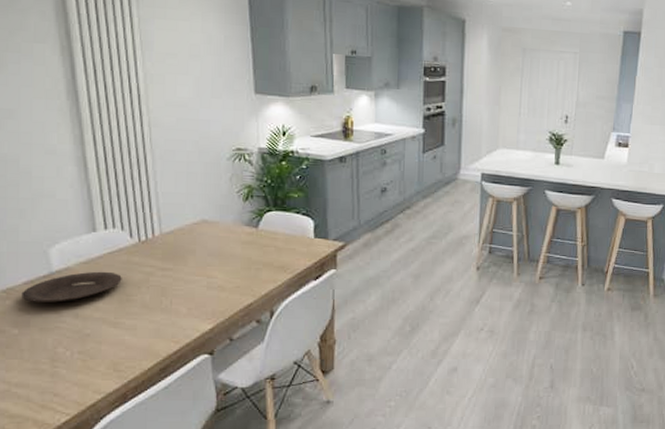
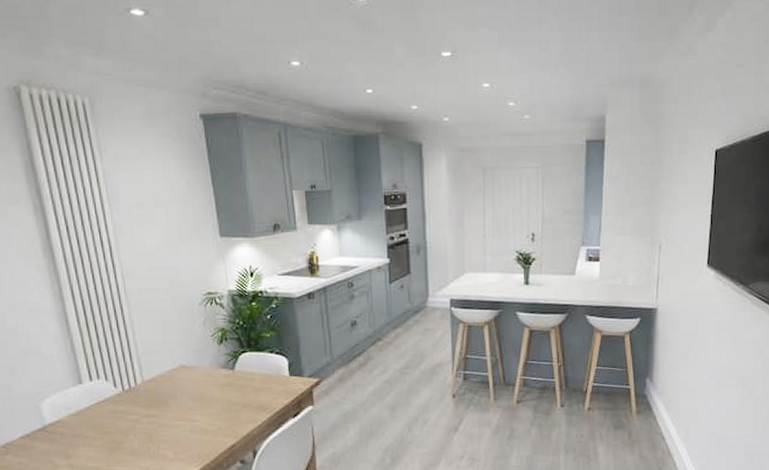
plate: present [21,271,122,302] -> none [19,421,110,455]

